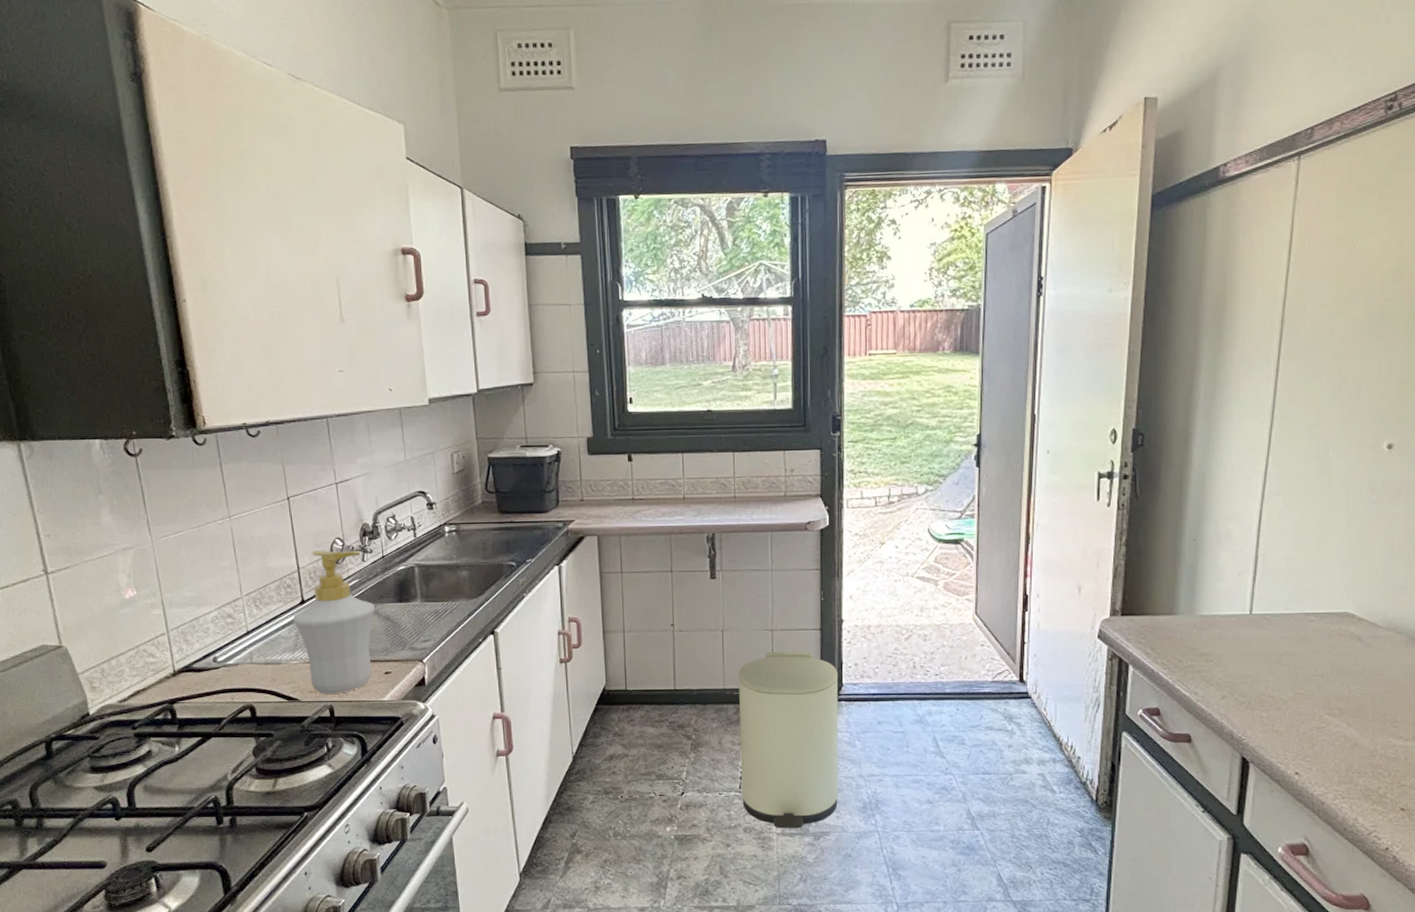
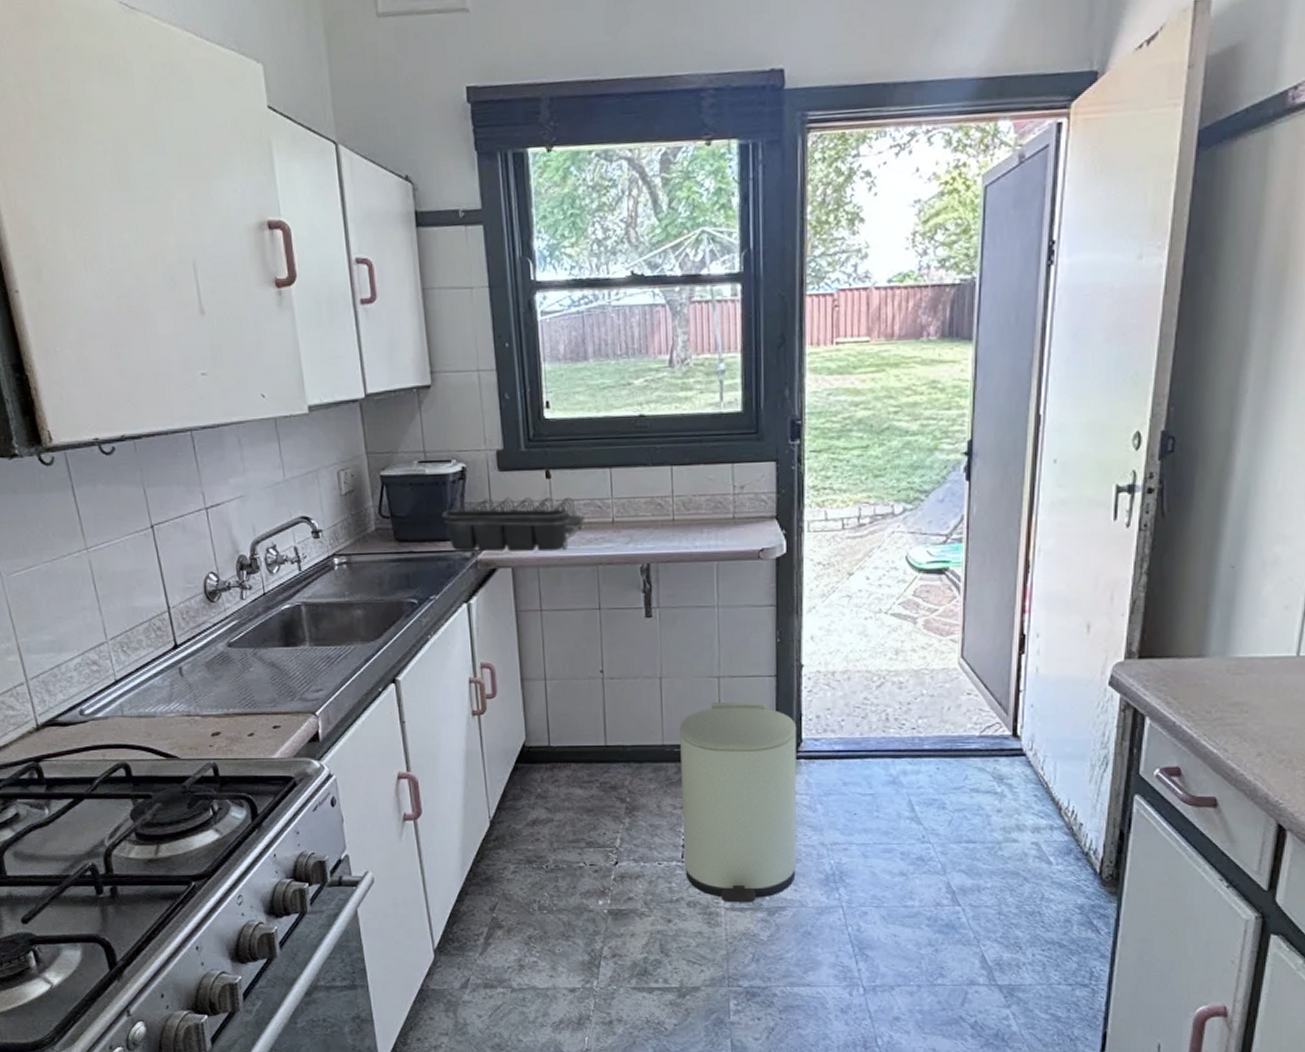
soap bottle: present [293,550,376,694] -> none [166,586,259,751]
dish rack: none [539,476,662,523] -> present [442,496,587,552]

